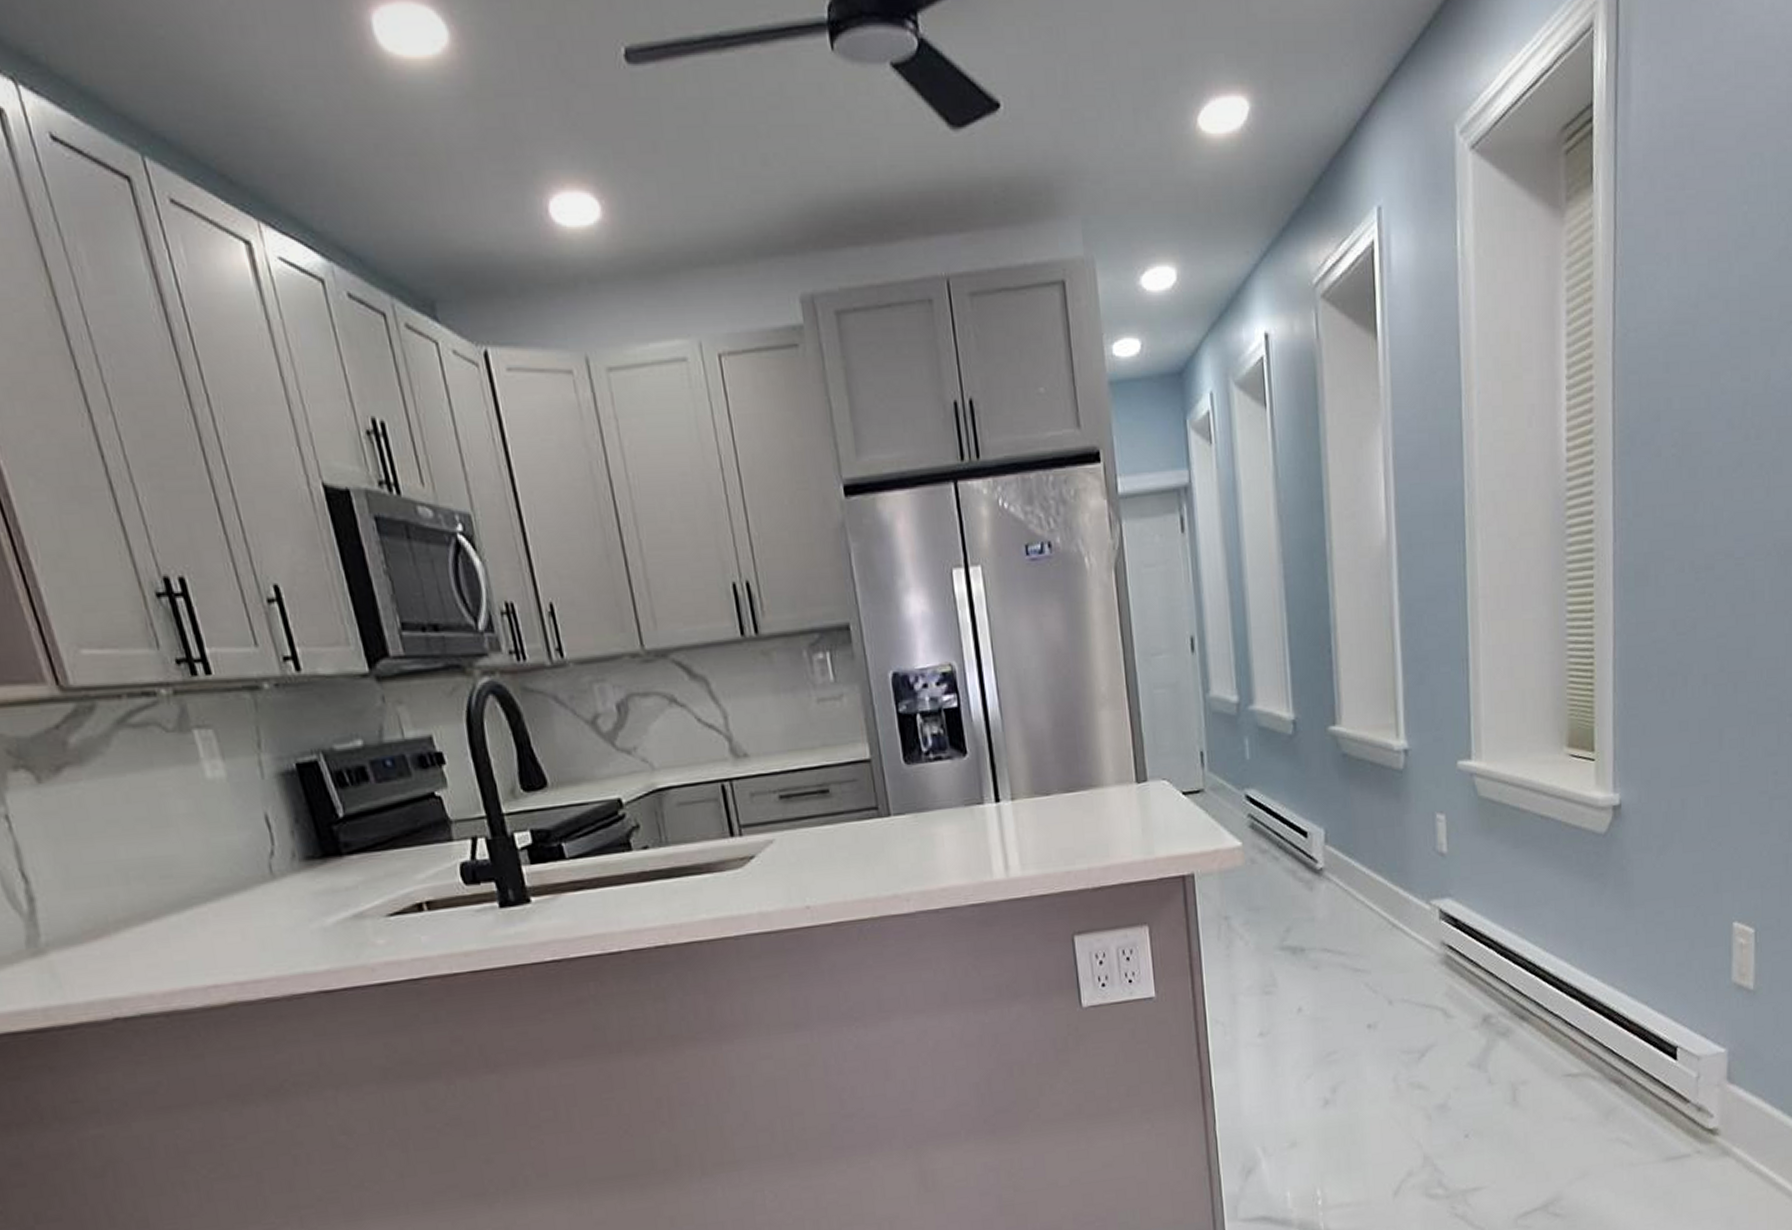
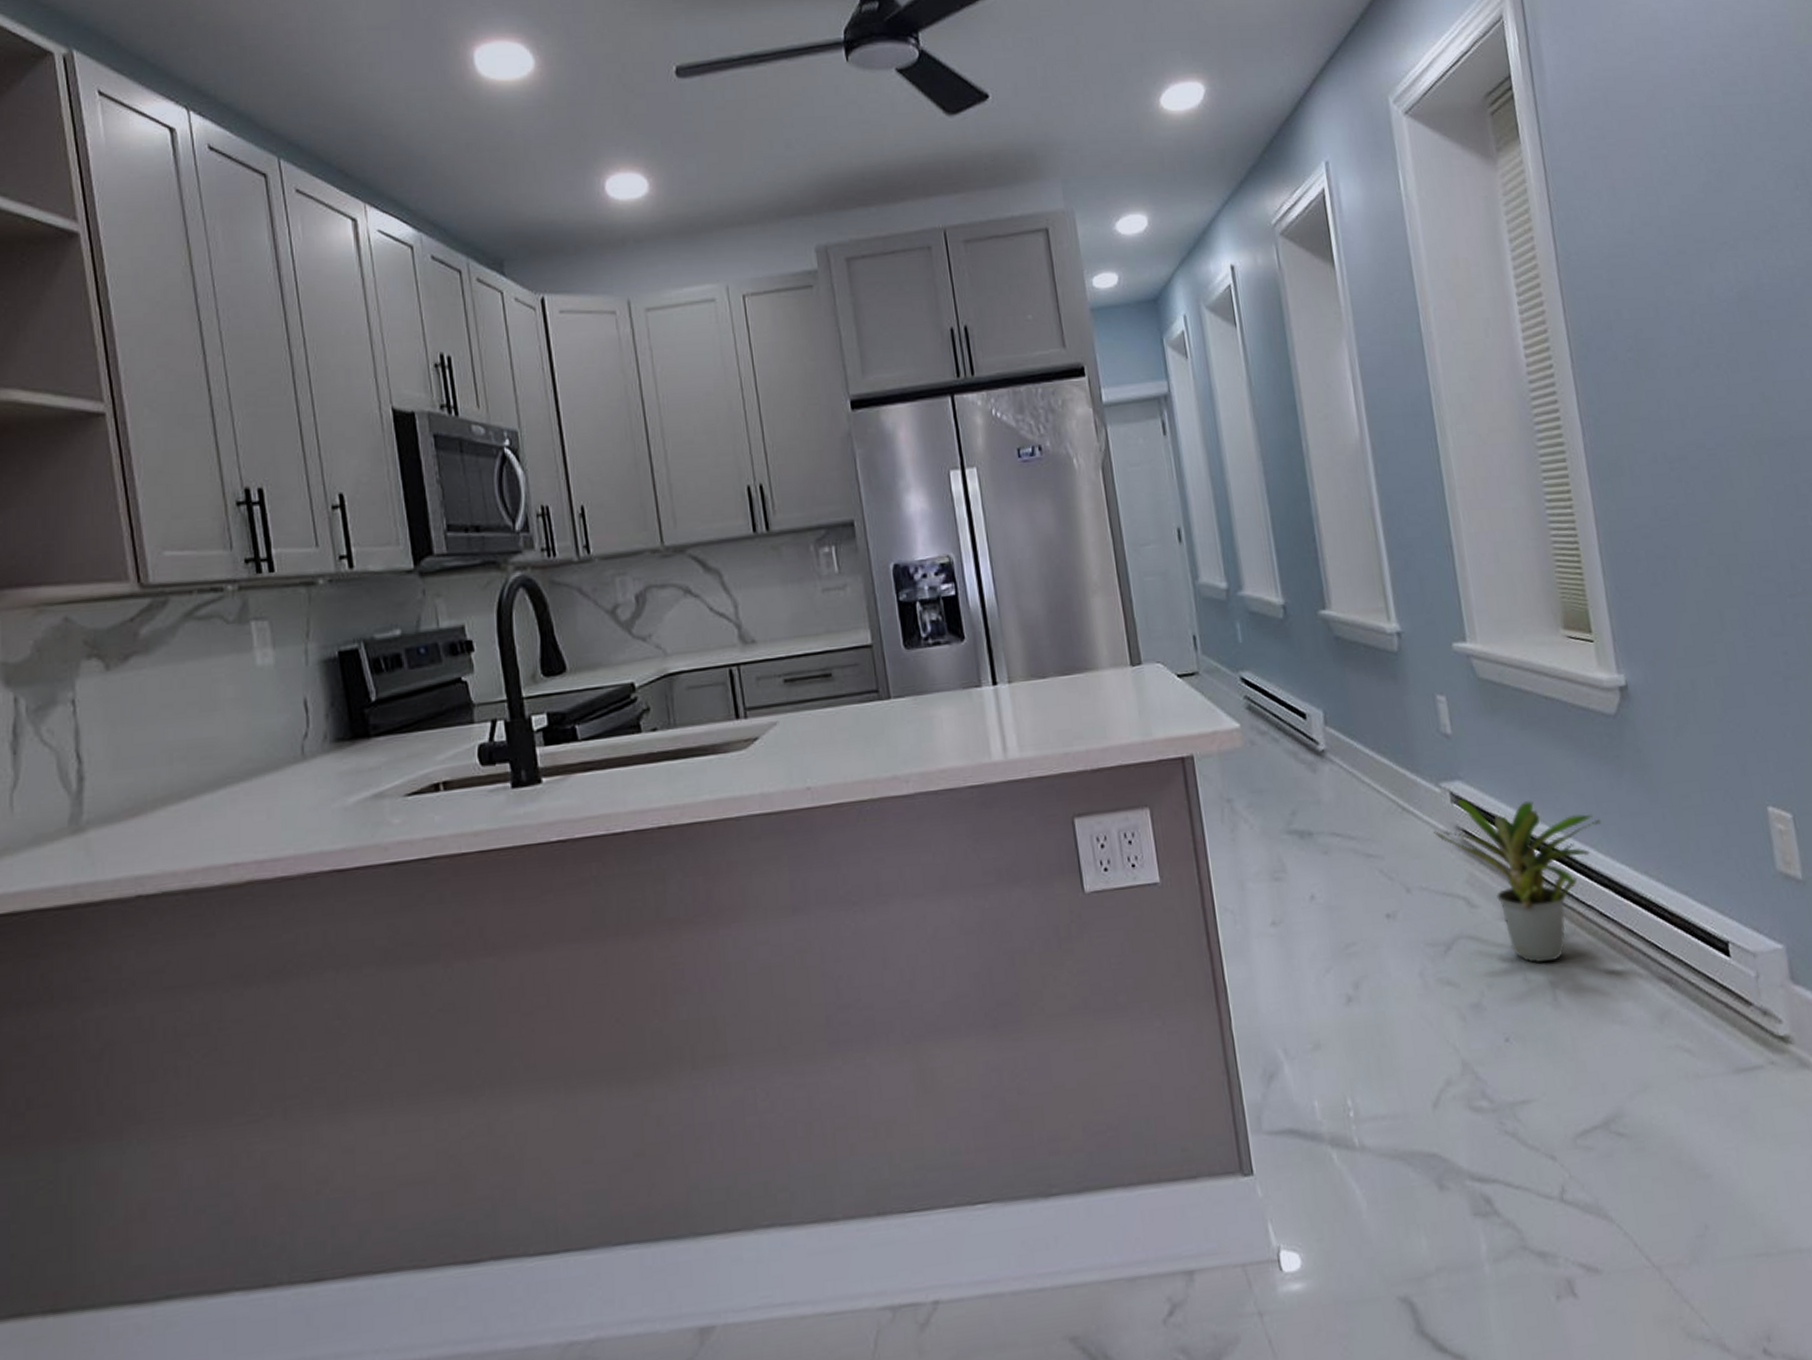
potted plant: none [1420,915,1577,1068] -> present [1433,798,1601,963]

